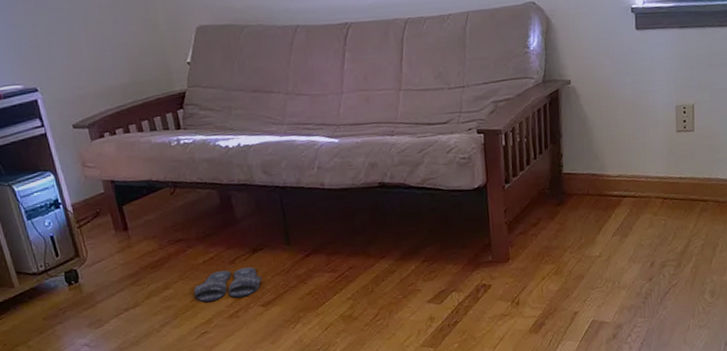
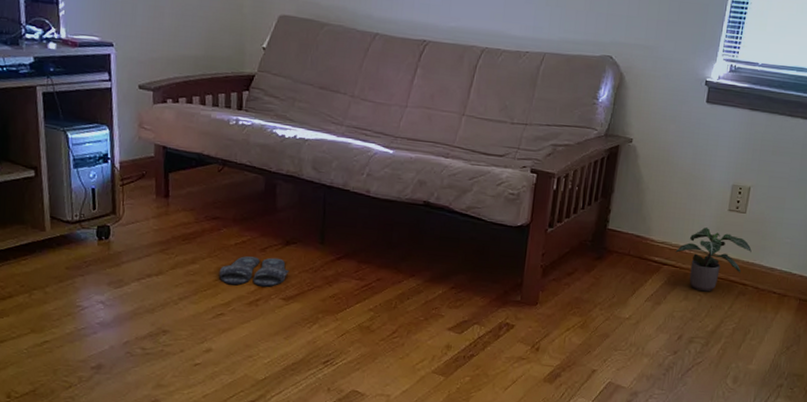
potted plant: none [632,153,706,216] -> present [675,227,752,292]

